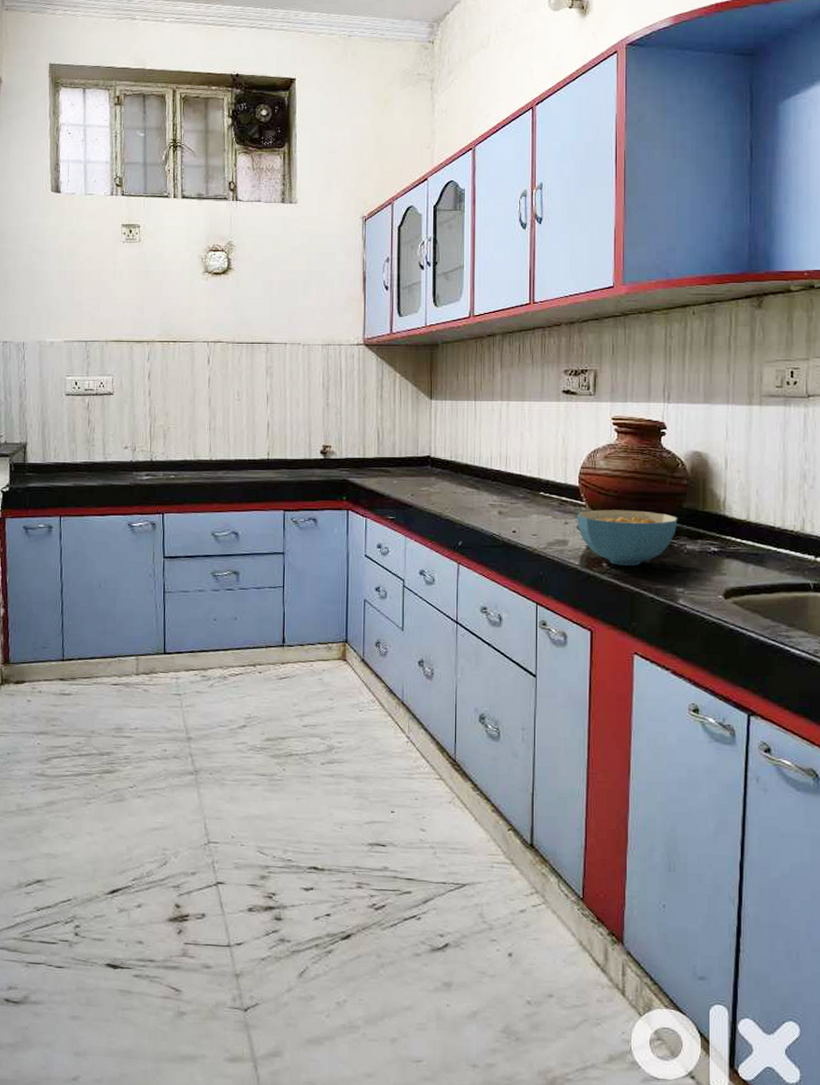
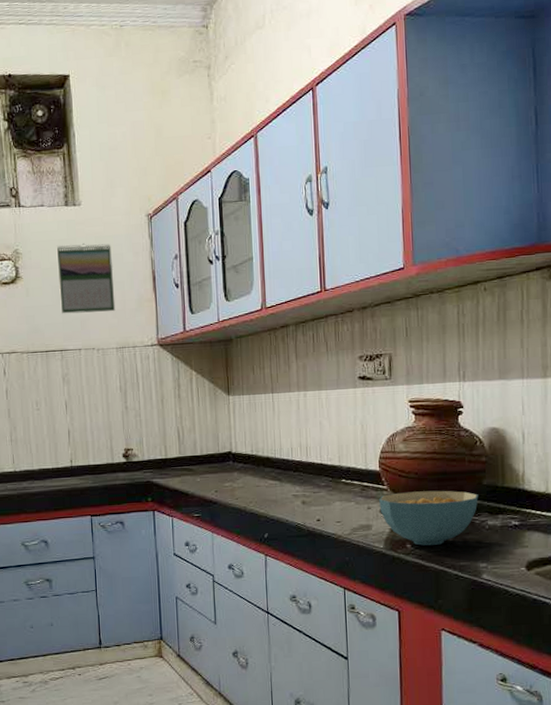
calendar: none [269,240,324,309] -> present [56,243,116,314]

